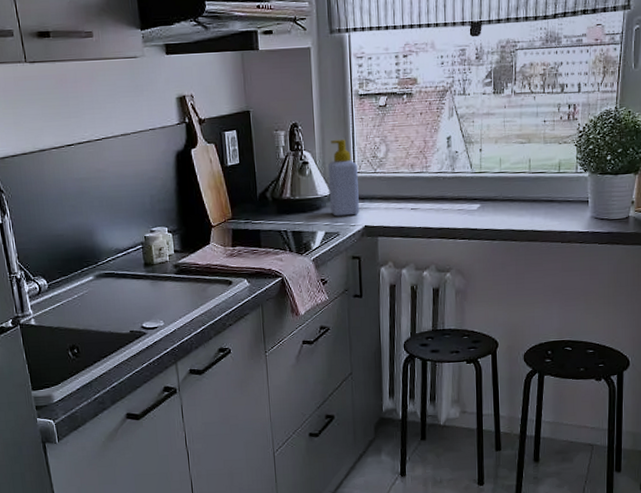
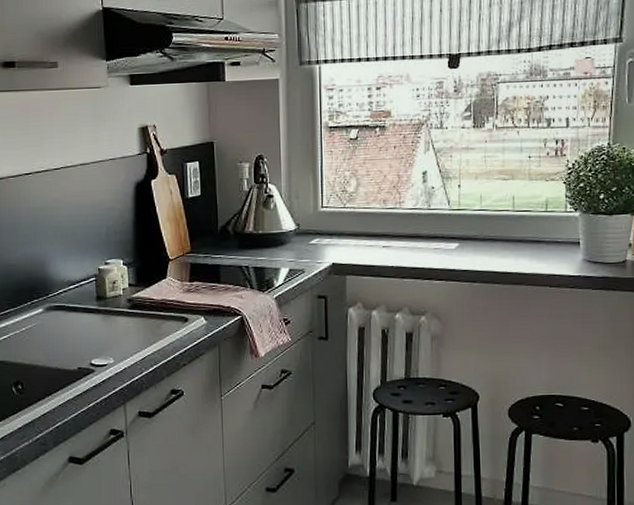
soap bottle: present [327,140,359,216] -> none [294,173,327,253]

